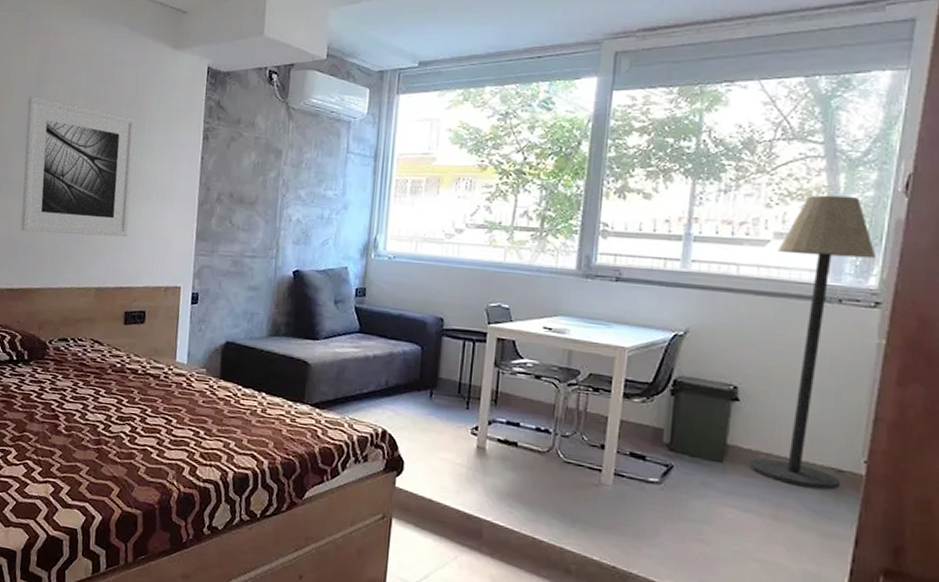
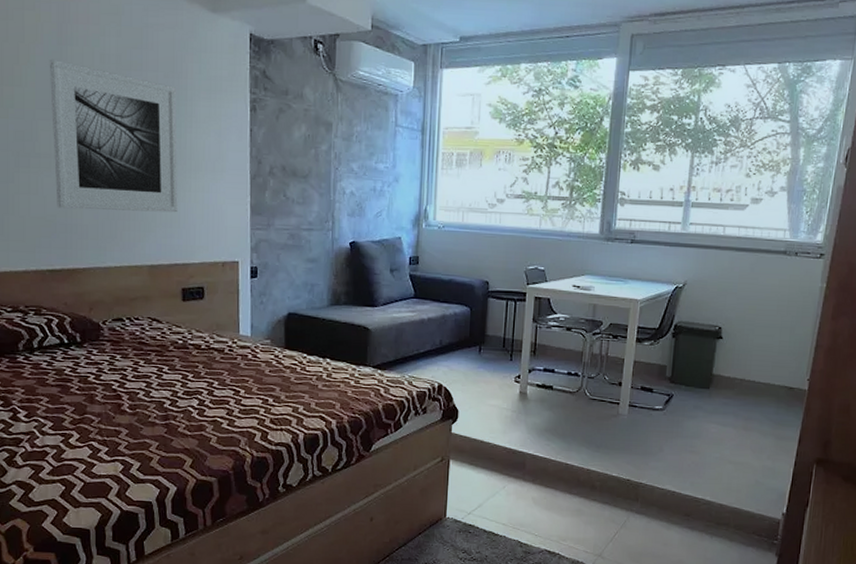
floor lamp: present [749,195,876,490] -> none [728,166,823,404]

